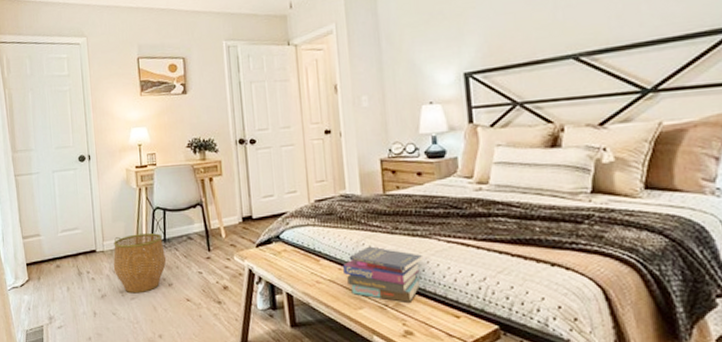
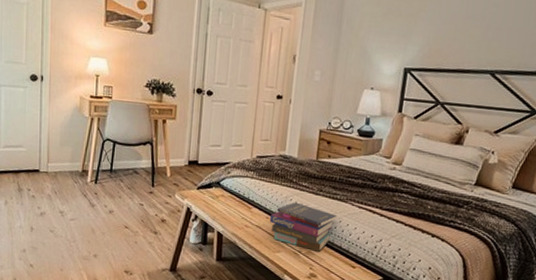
basket: present [113,233,167,294] -> none [55,160,111,216]

